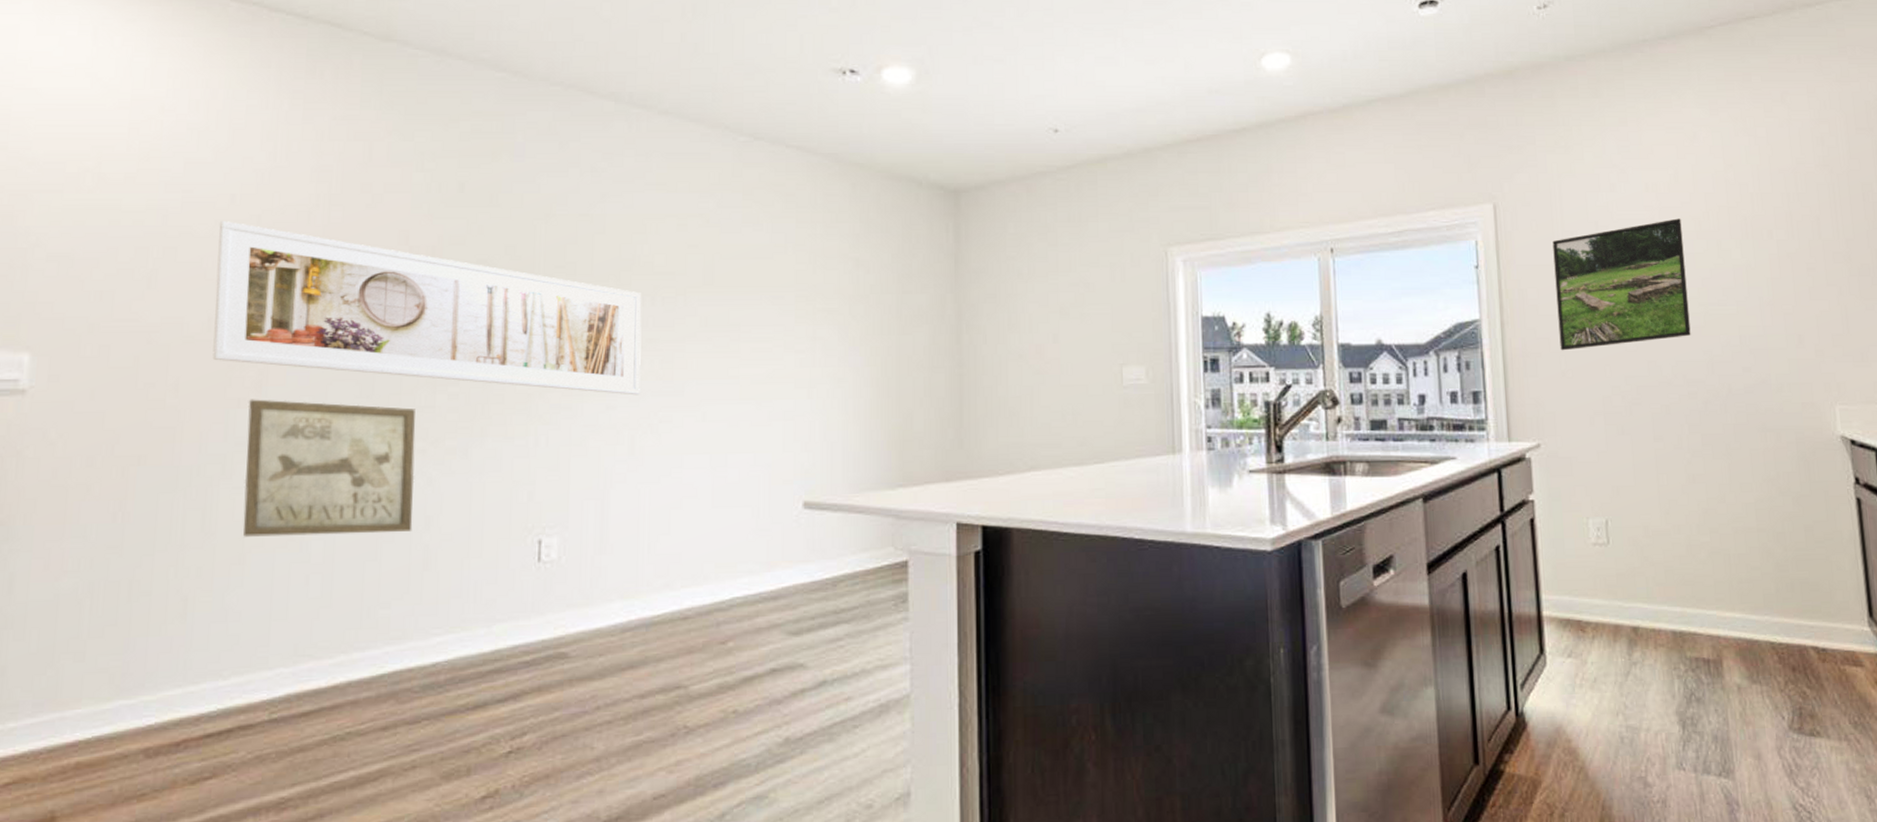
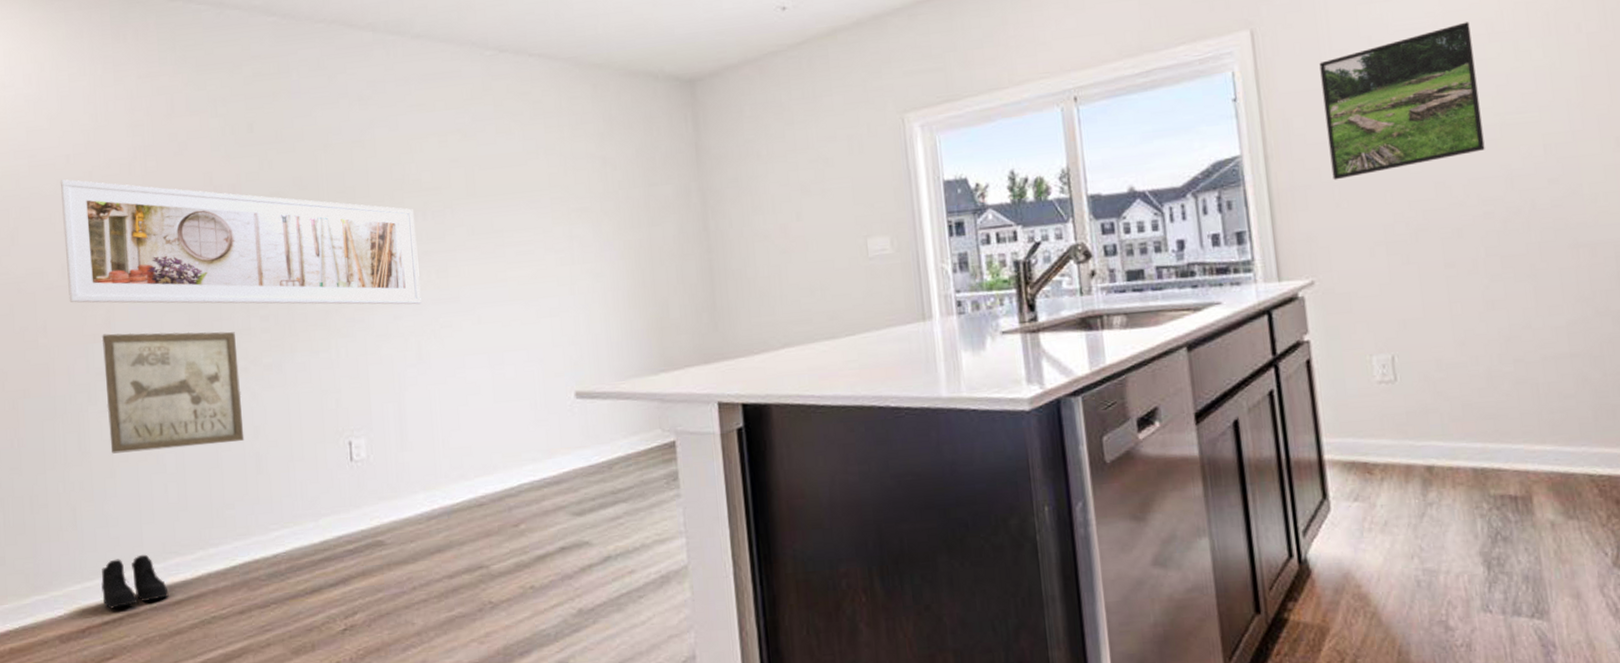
boots: none [208,656,295,719] -> present [101,554,169,609]

